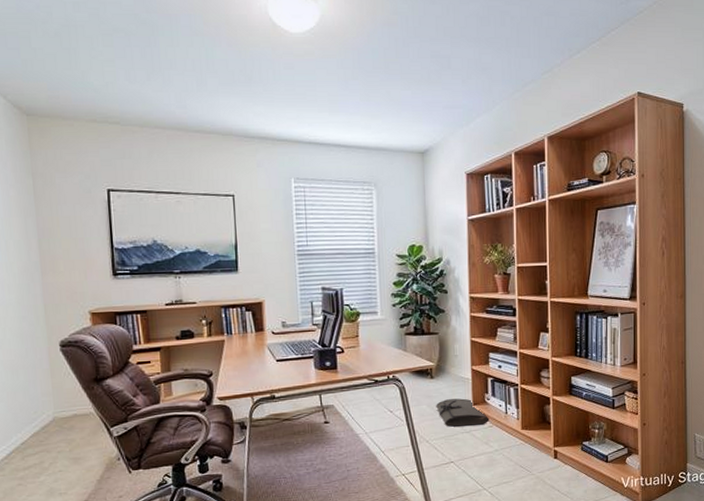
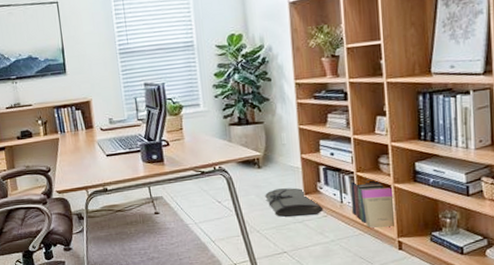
books: none [514,391,553,438] -> present [349,178,396,228]

